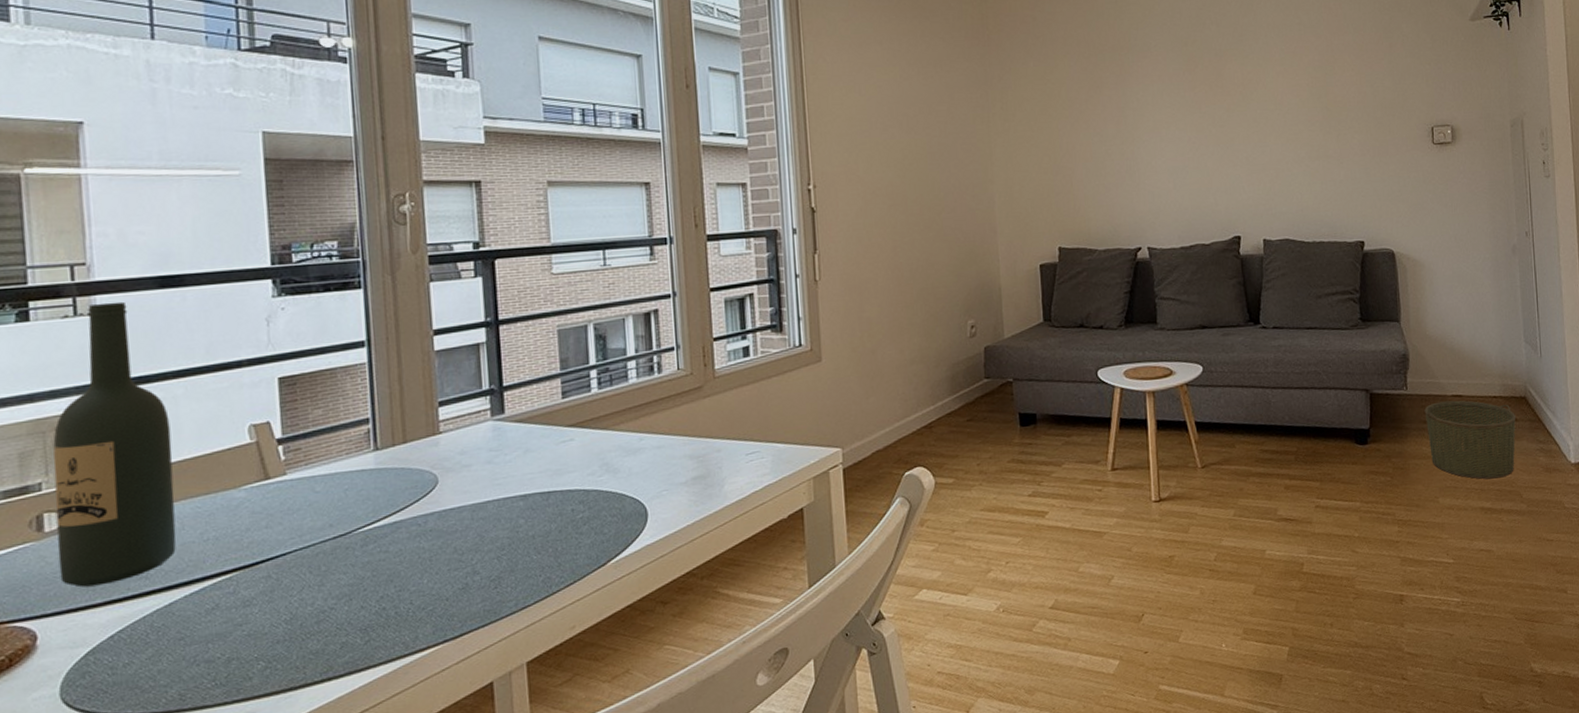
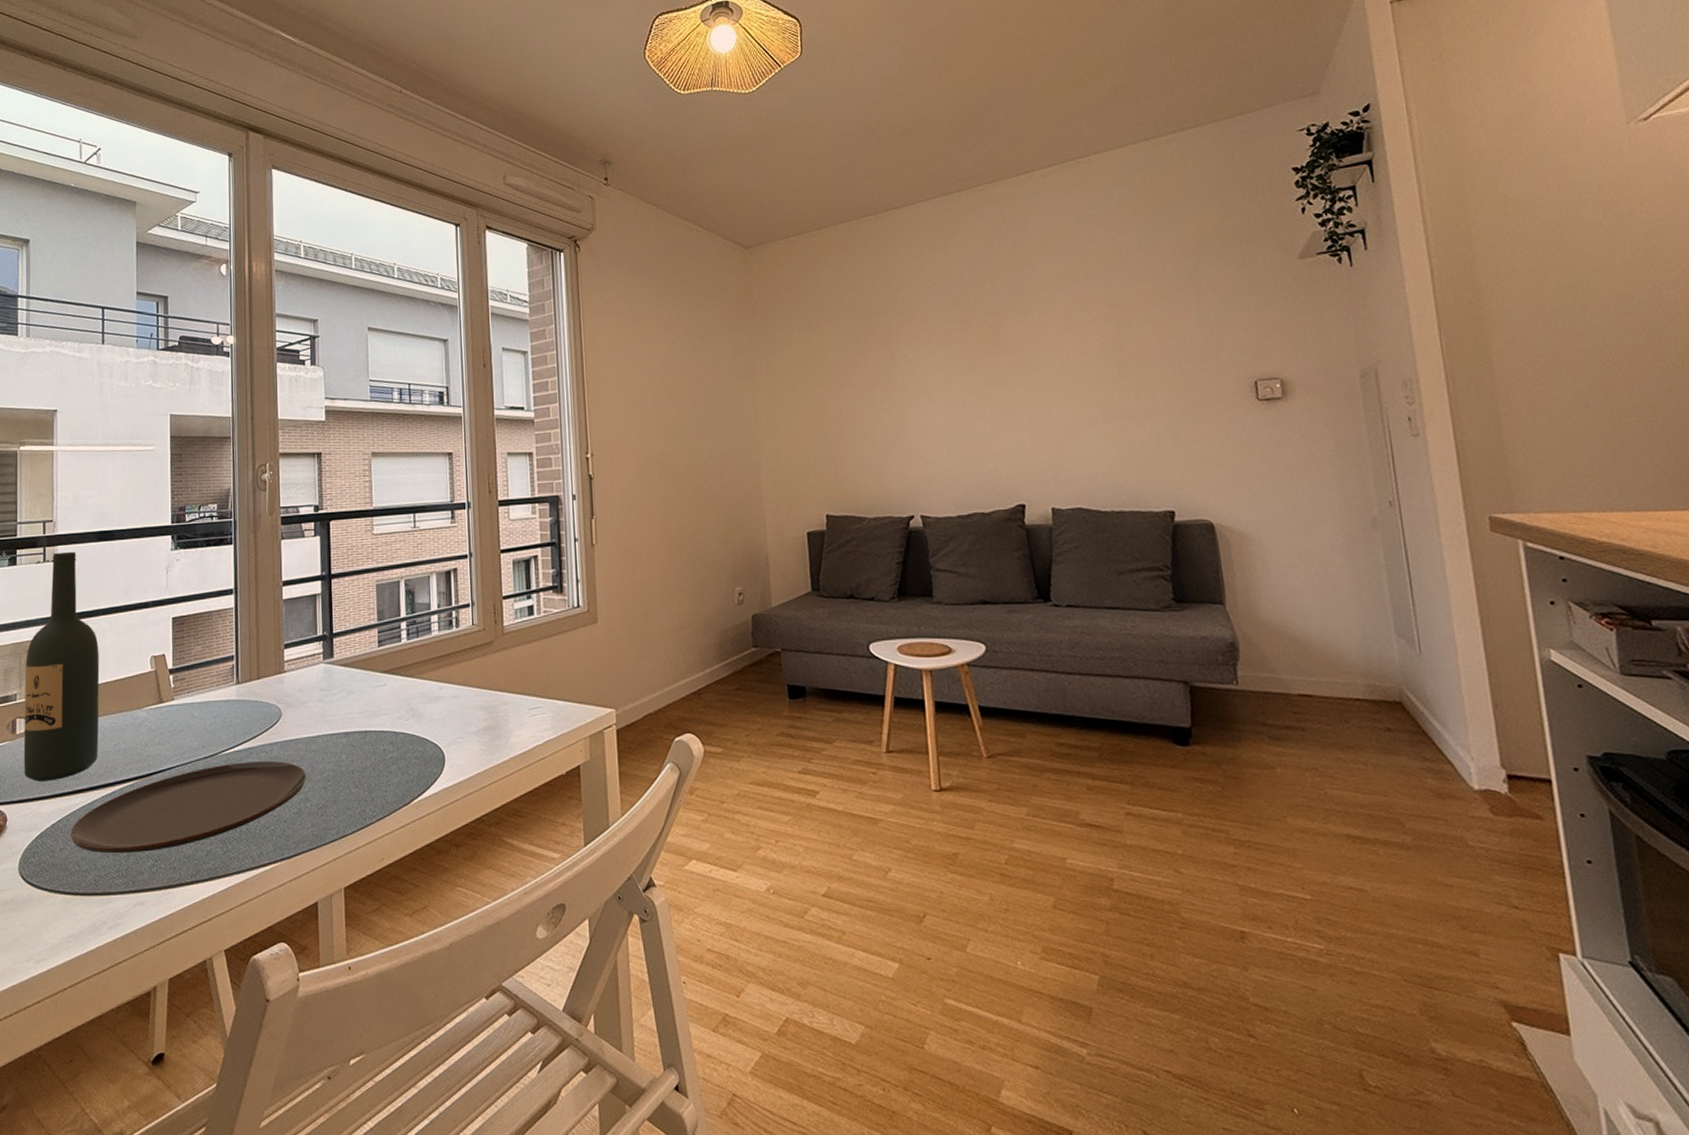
plate: none [138,533,473,663] -> present [70,760,306,854]
basket: present [1424,400,1516,479] -> none [1262,700,1392,800]

